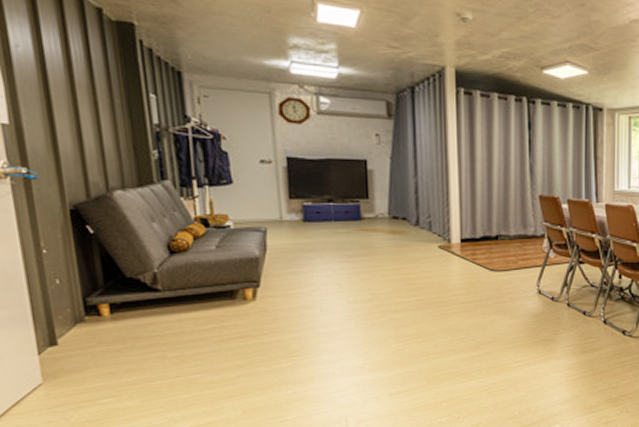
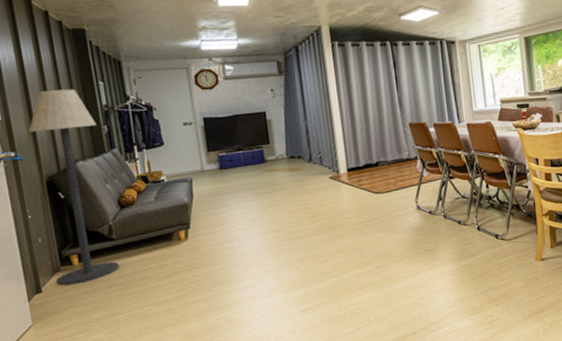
floor lamp: none [47,94,164,340] -> present [28,89,120,286]

